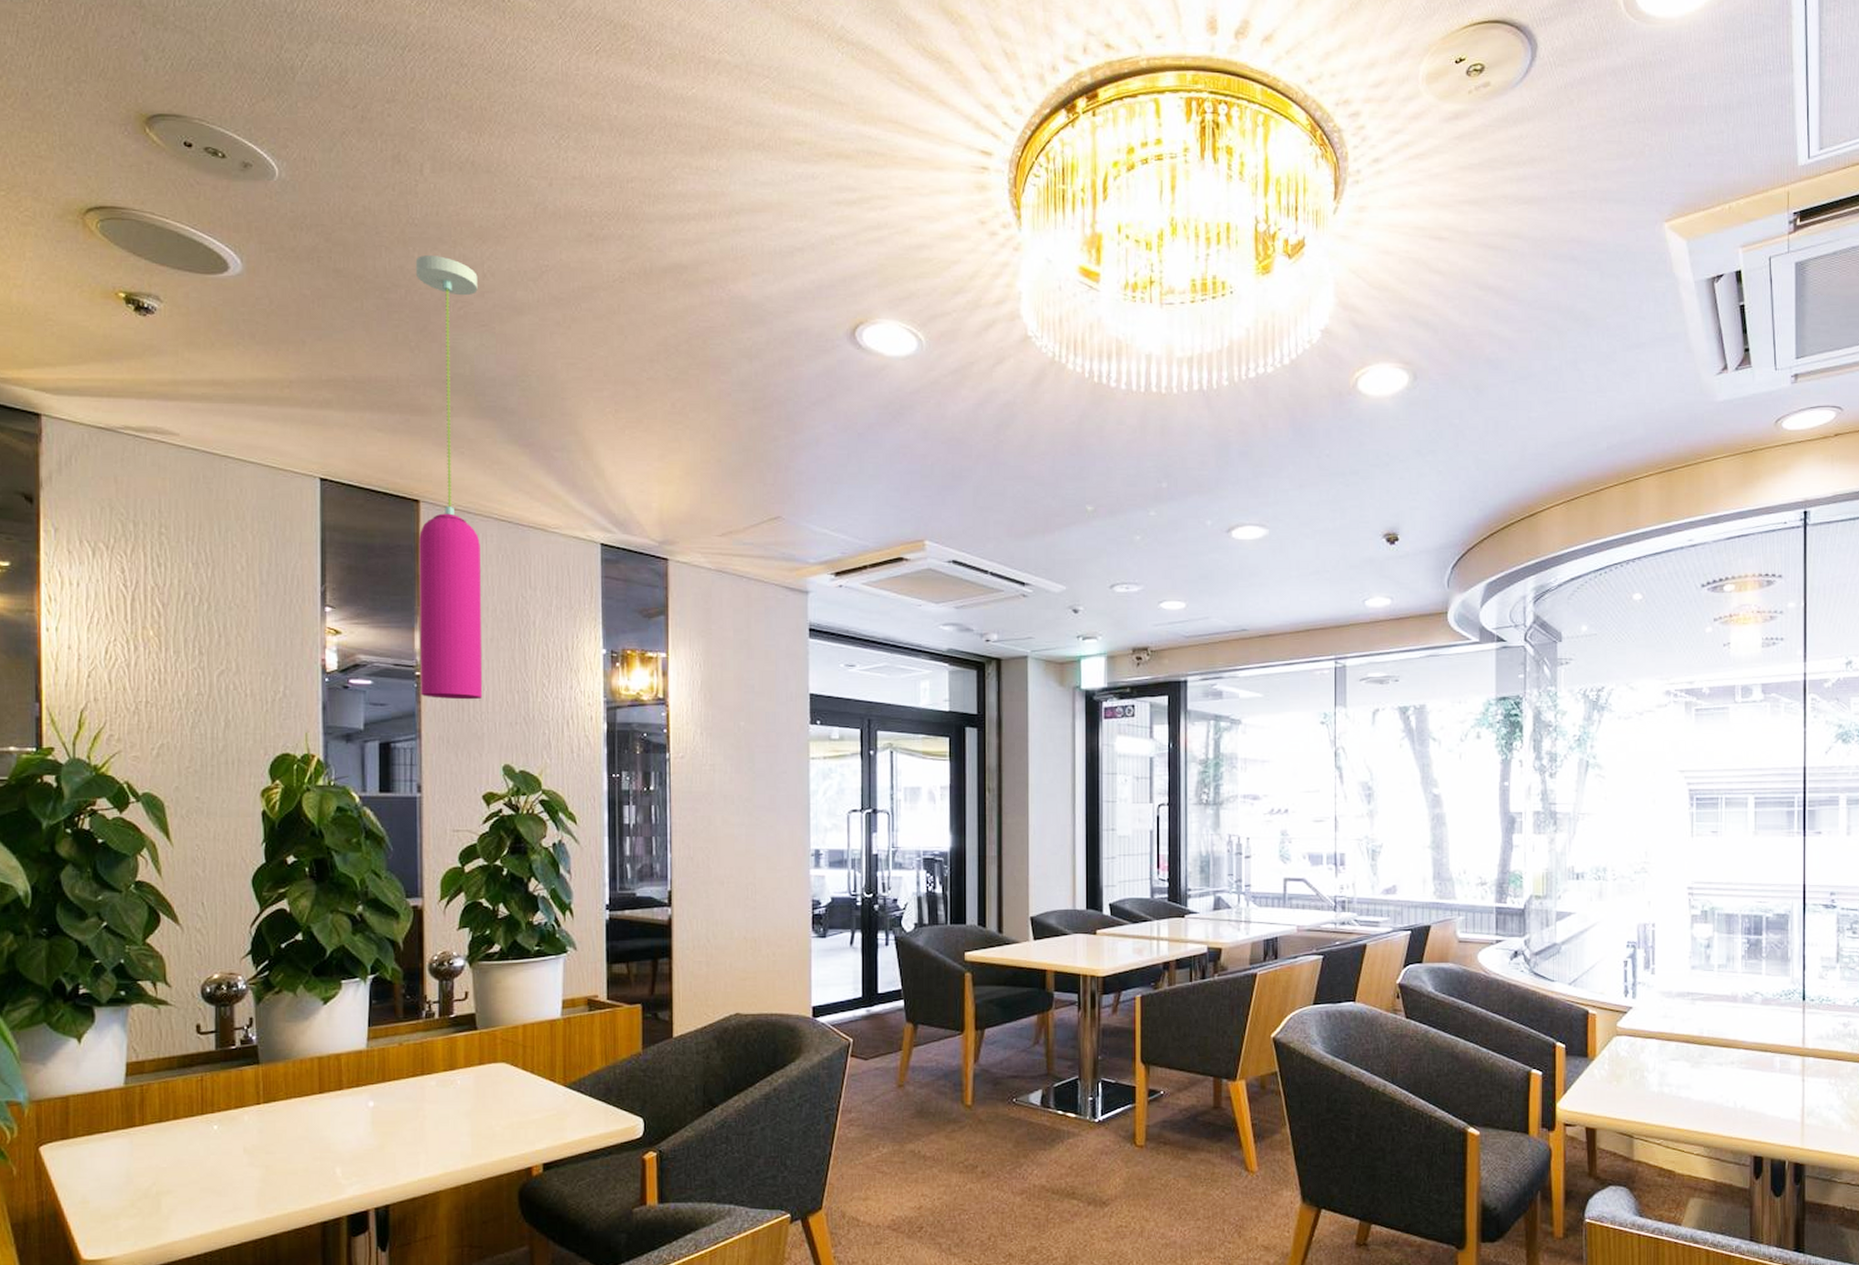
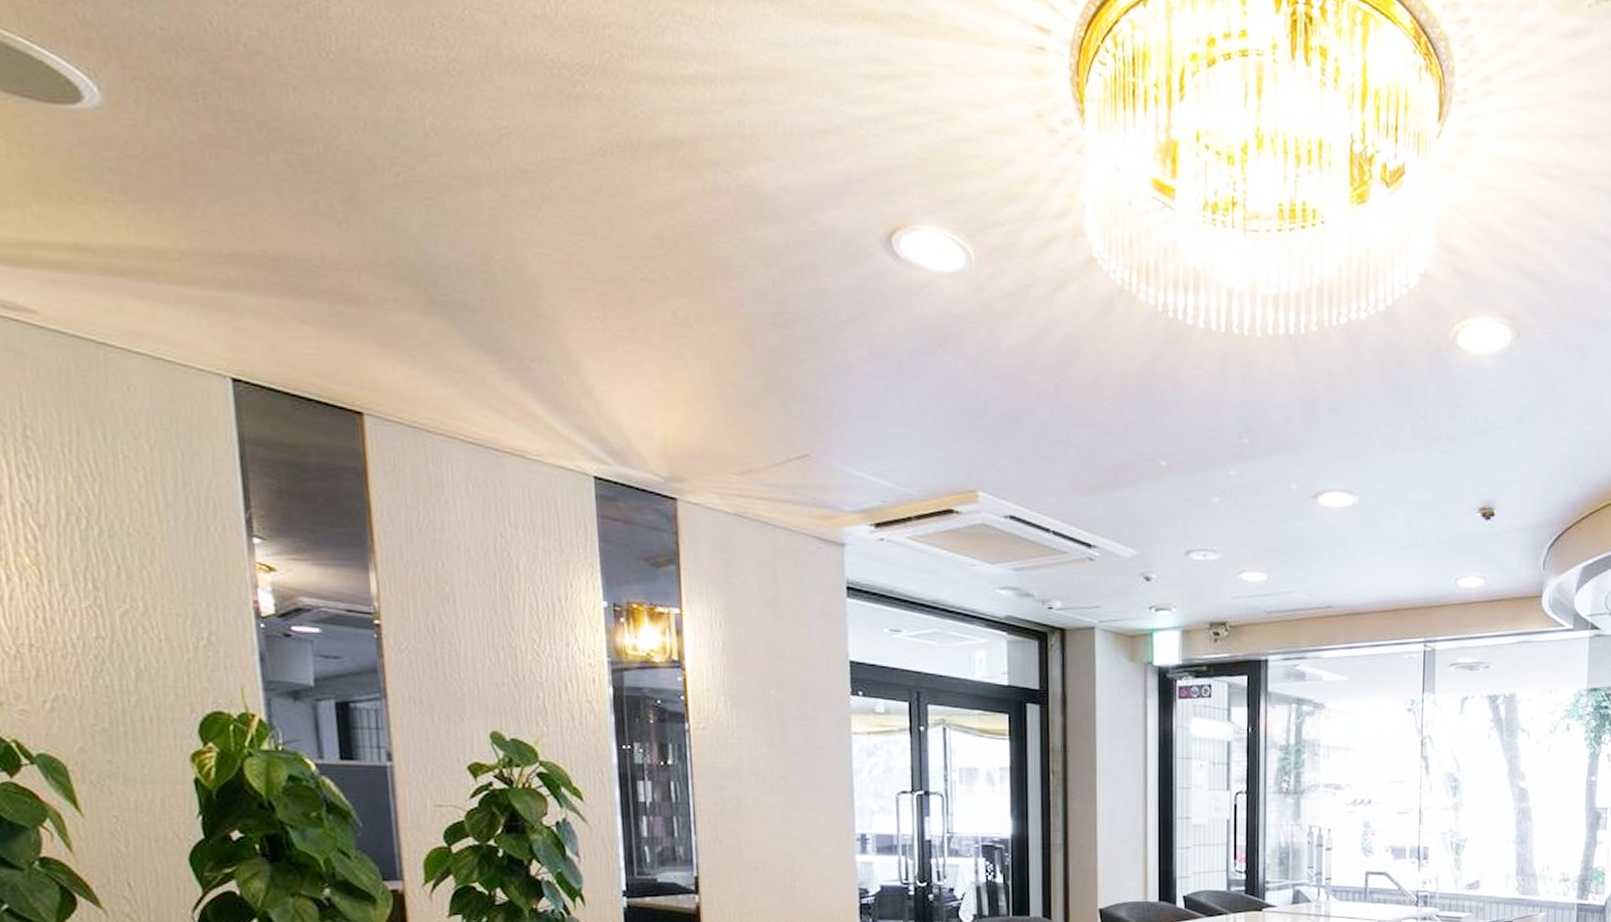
pendant light: present [415,255,483,700] -> none [334,101,460,655]

